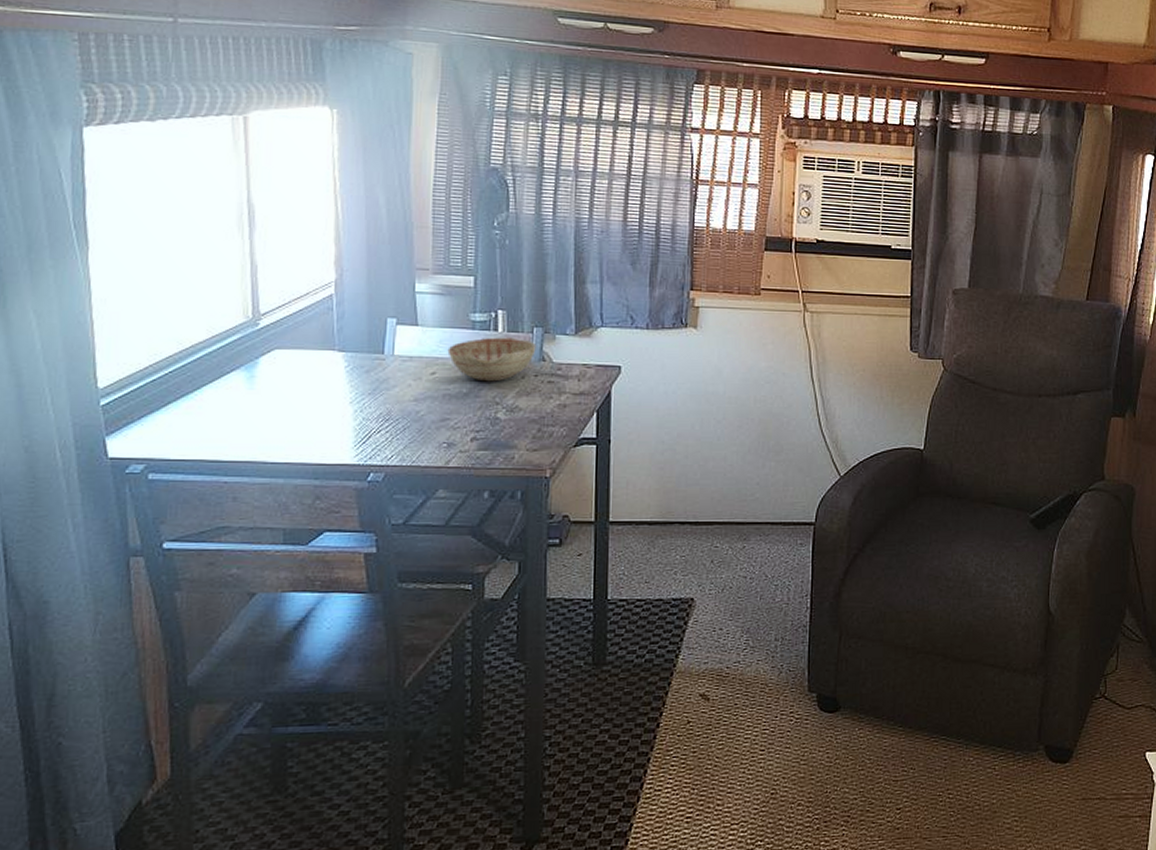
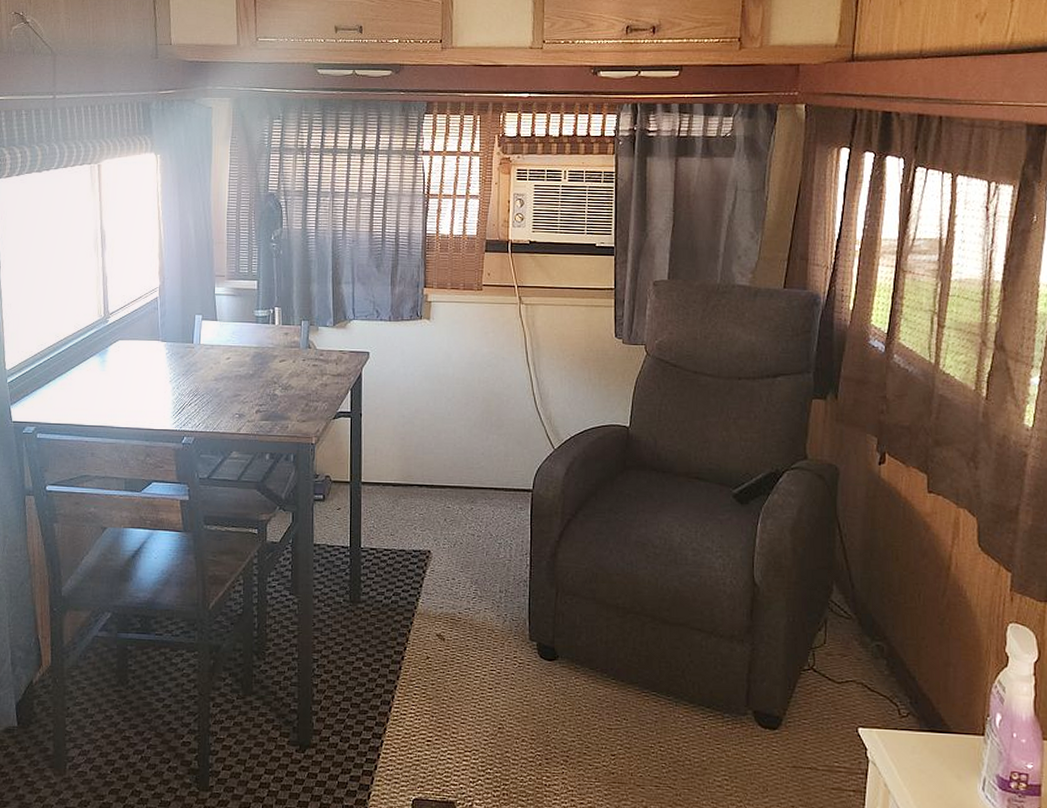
decorative bowl: present [447,337,537,382] -> none [238,329,304,365]

